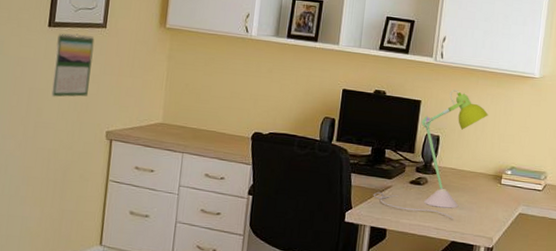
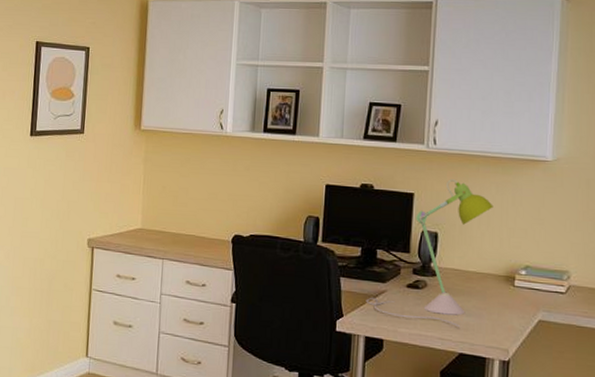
calendar: present [51,33,95,97] -> none [35,141,73,206]

